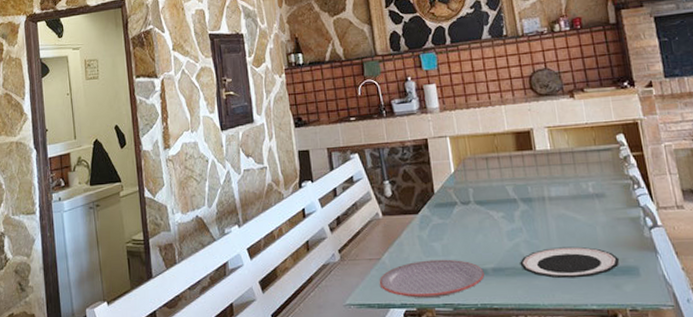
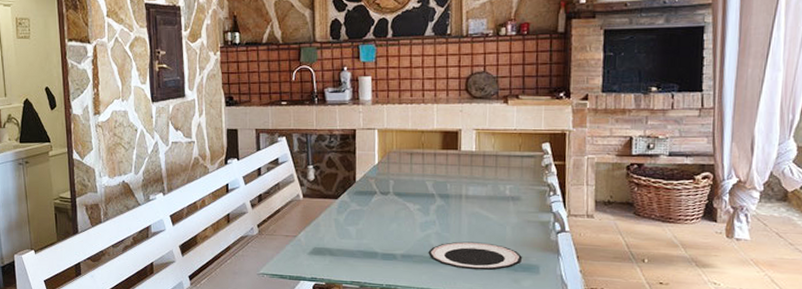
plate: present [379,259,484,299] -> none [293,241,393,276]

